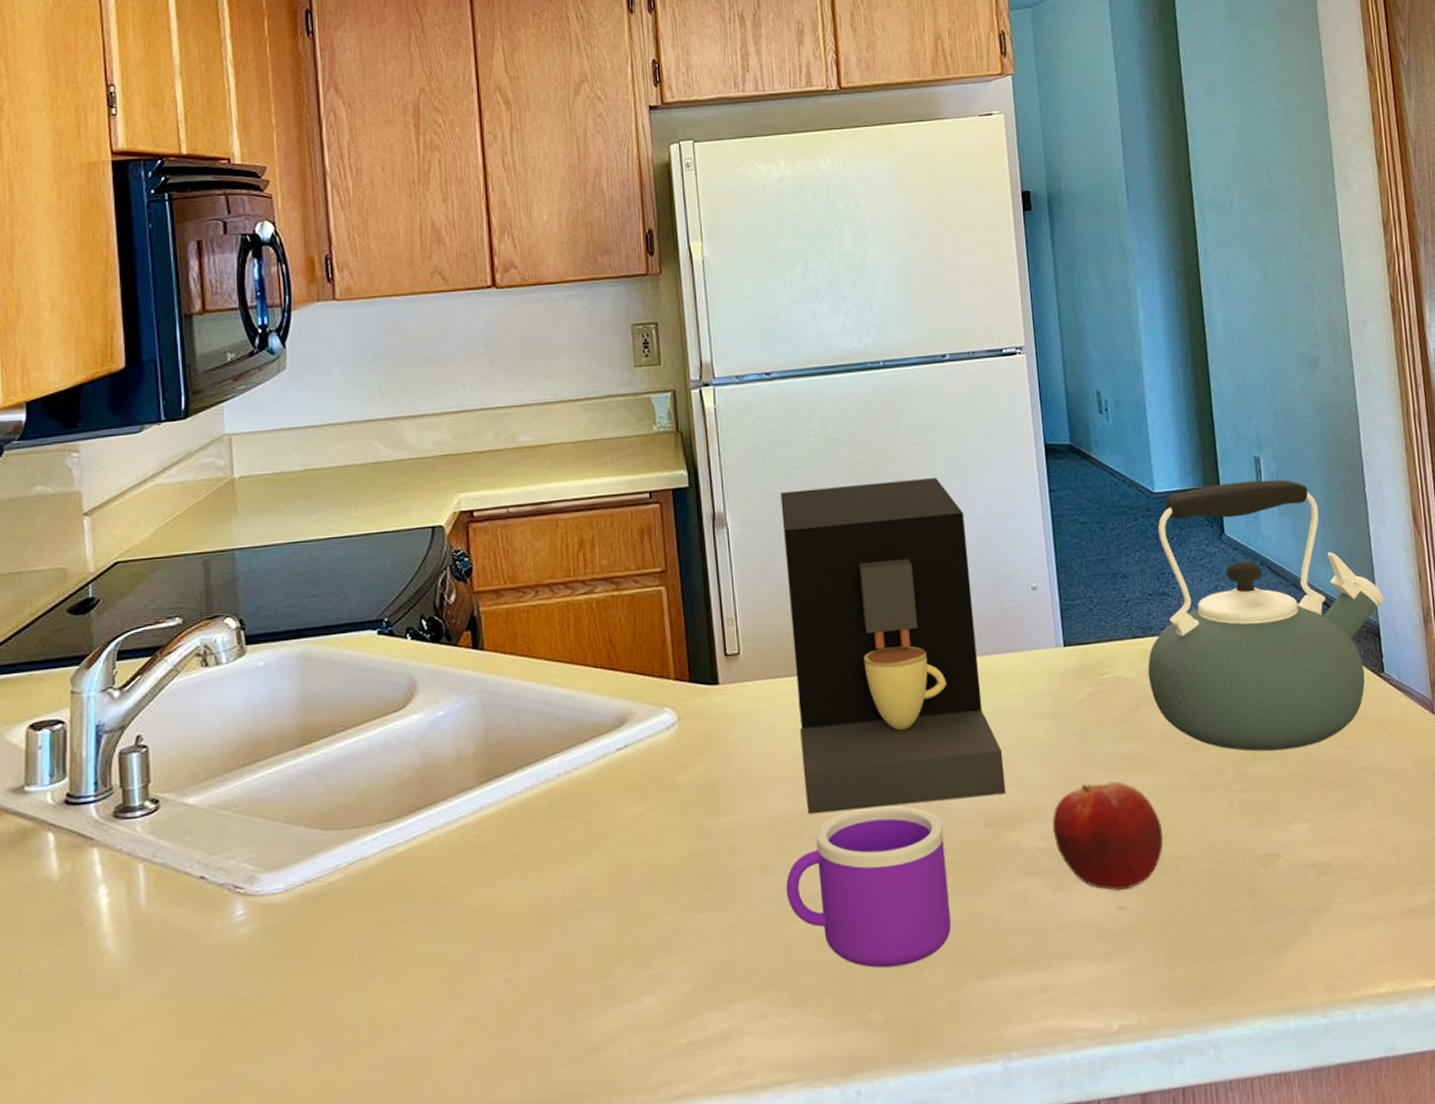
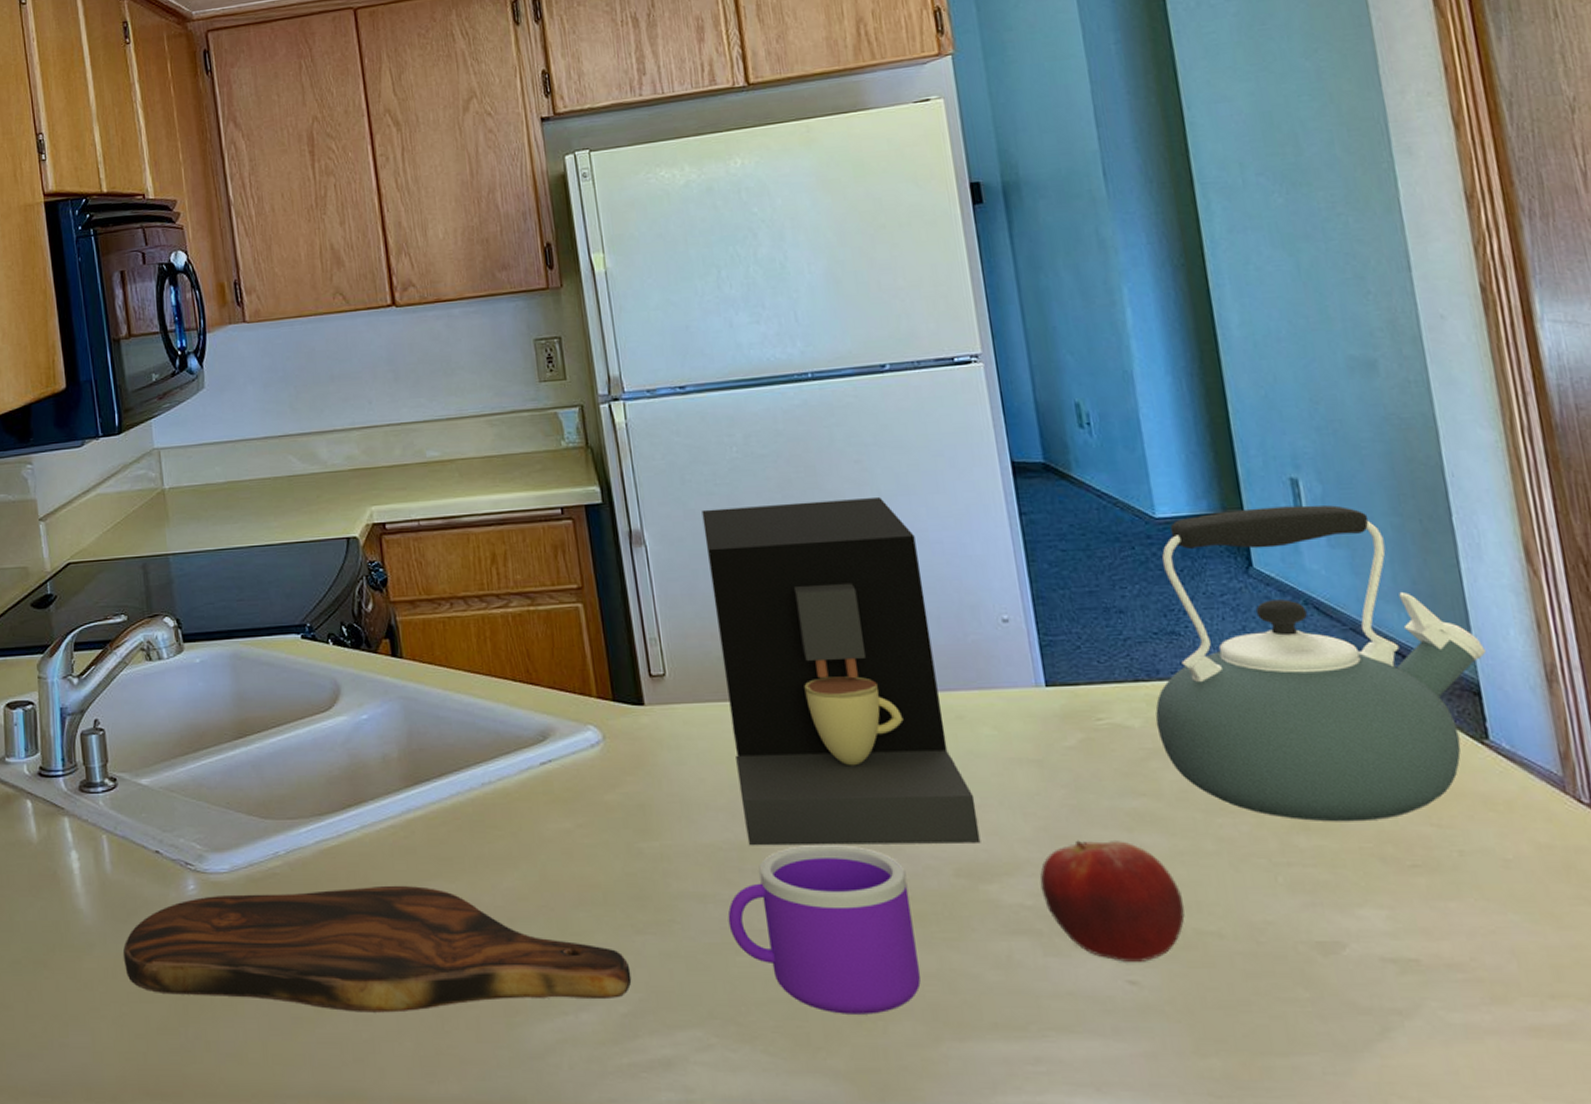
cutting board: none [156,886,694,1035] -> present [123,885,632,1013]

